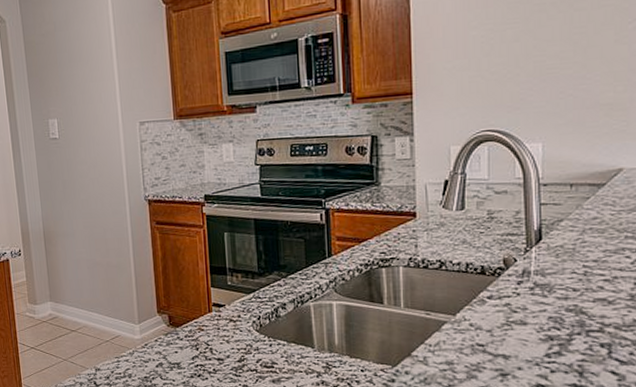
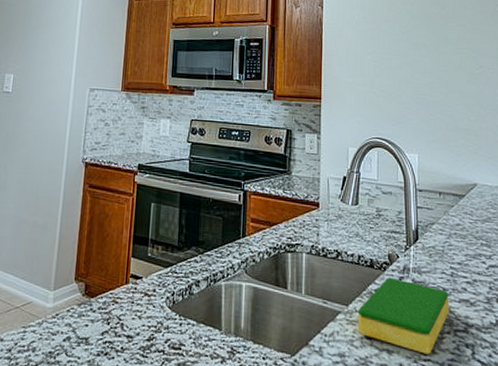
dish sponge: none [467,282,581,357] -> present [357,277,449,354]

